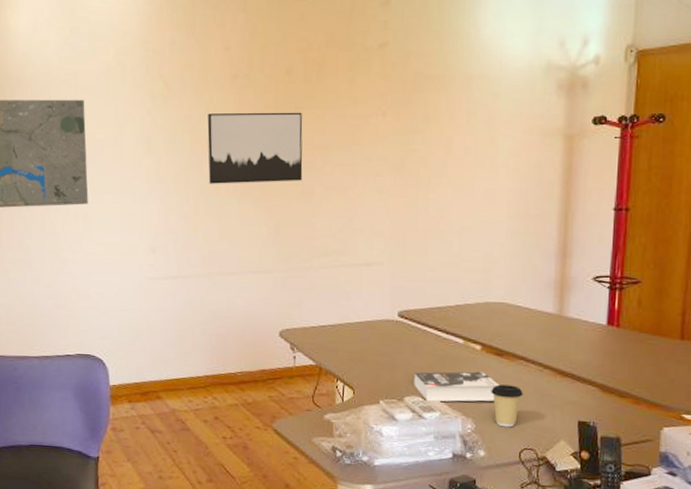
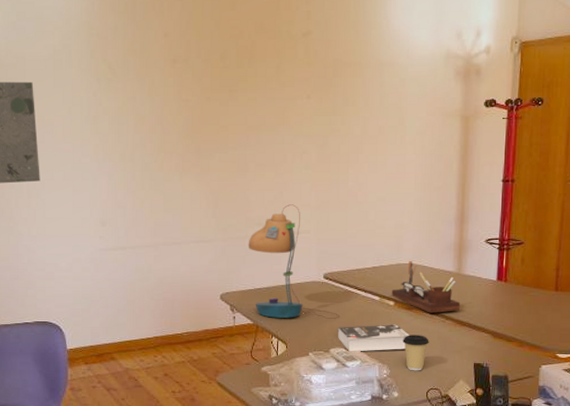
wall art: present [207,112,303,184] -> none [150,95,238,161]
desk lamp: none [312,232,416,363] -> present [248,204,340,319]
desk organizer: none [478,300,562,361] -> present [391,261,461,313]

